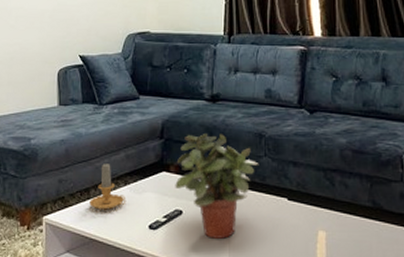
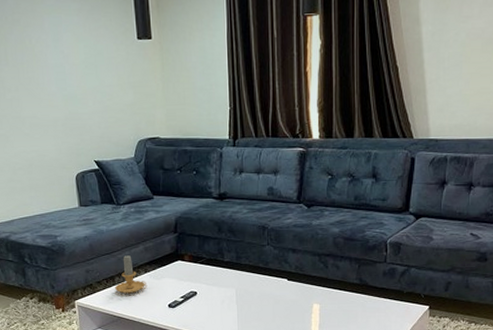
potted plant: present [175,134,259,239] -> none [189,227,263,313]

